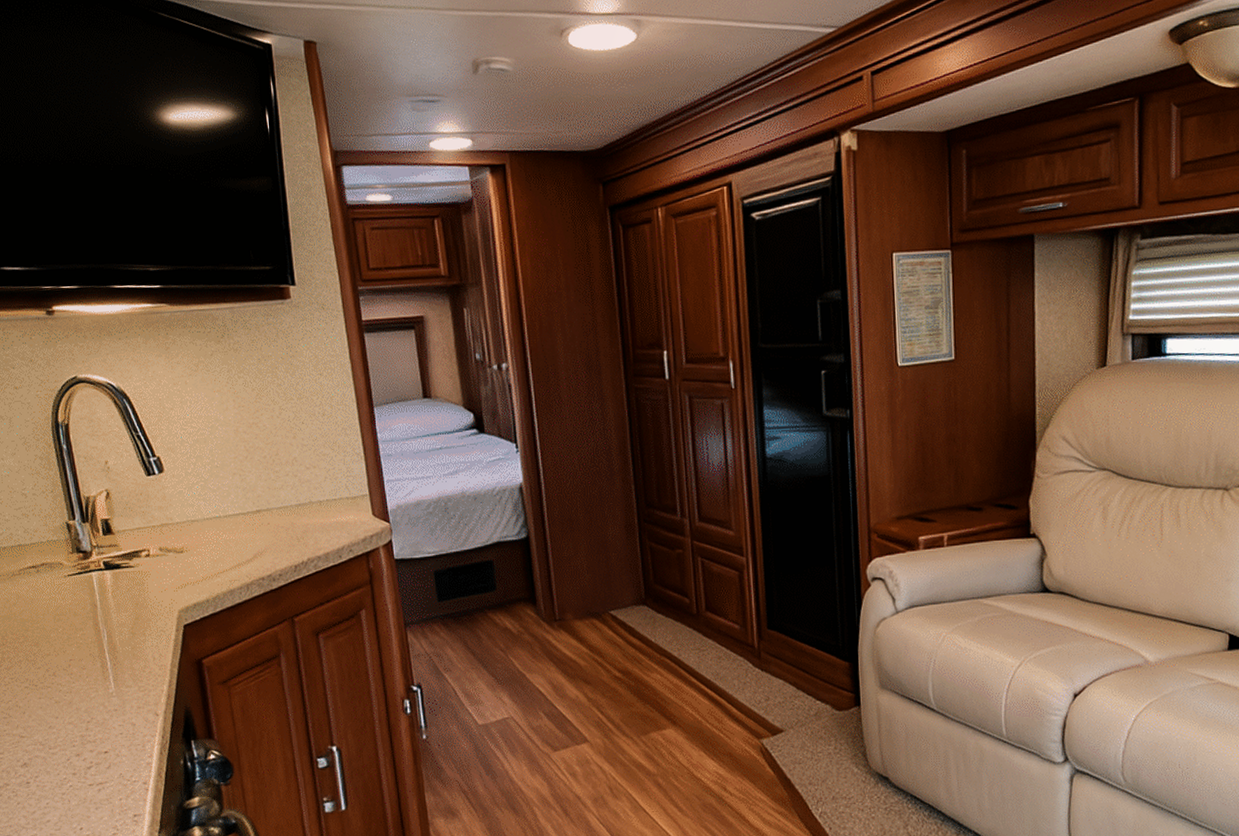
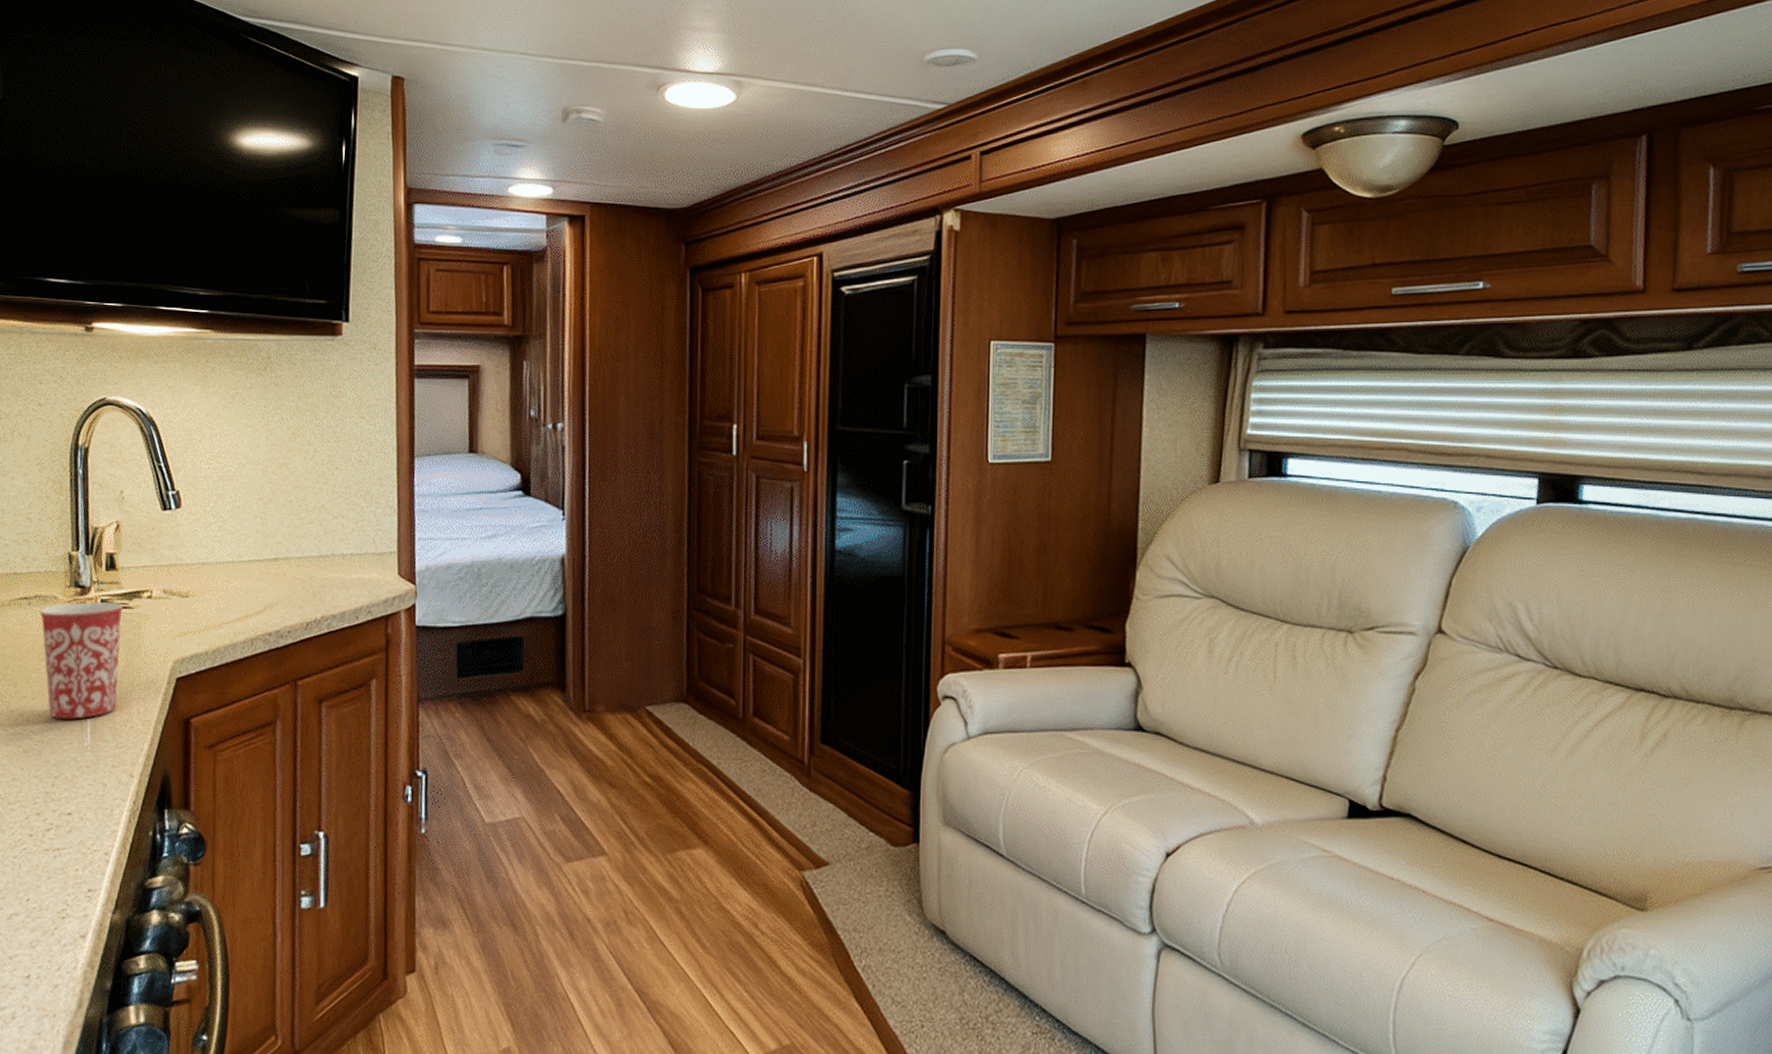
mug: none [48,563,133,671] -> present [40,601,123,719]

